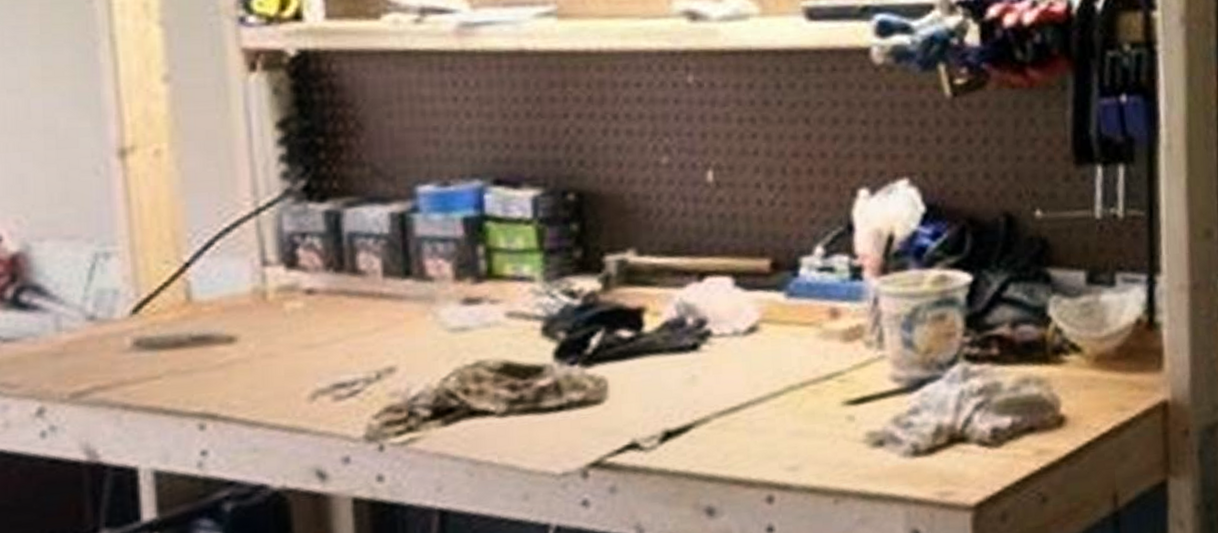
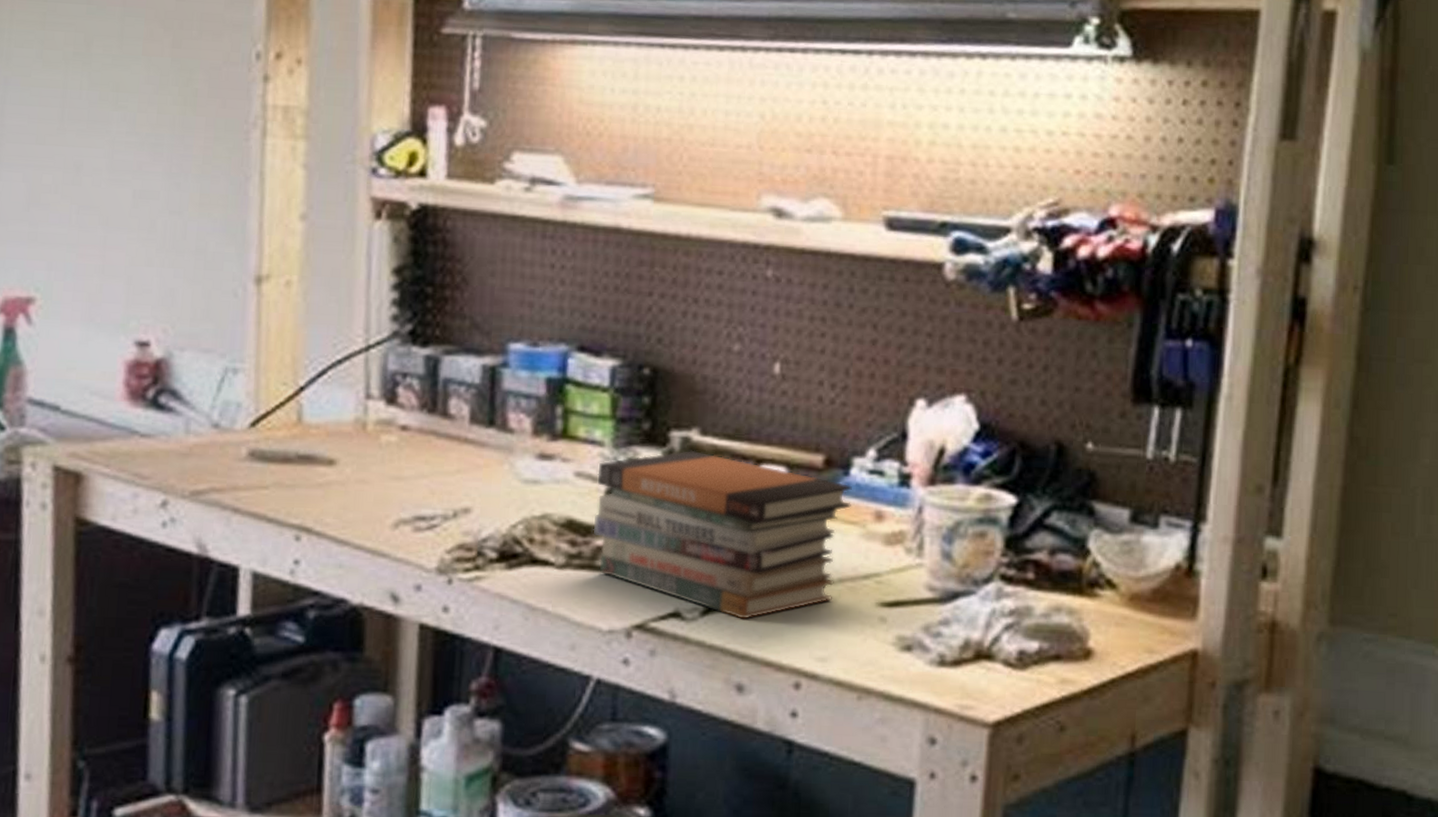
book stack: none [531,272,804,440] -> present [593,450,852,619]

